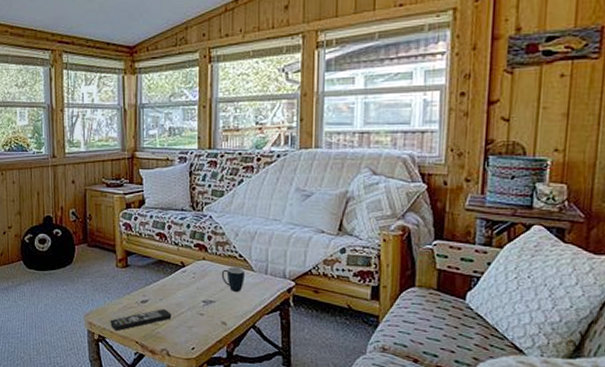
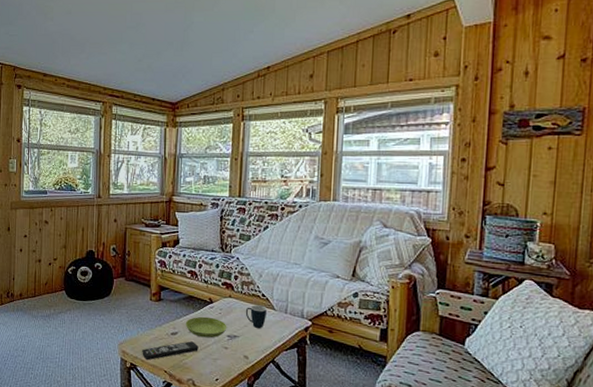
saucer: none [156,282,202,305] -> present [185,316,227,338]

